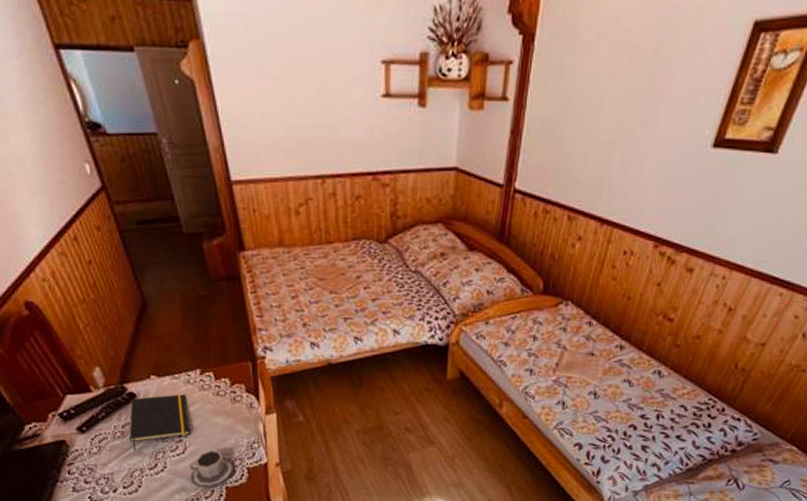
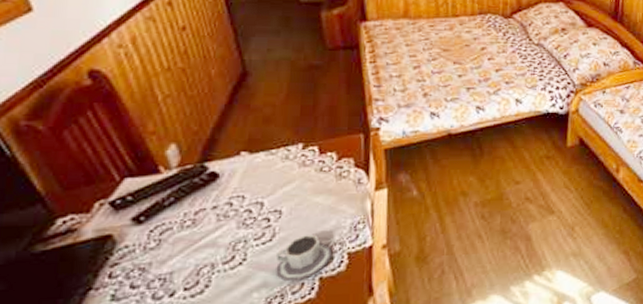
notepad: present [129,394,189,451] -> none [202,172,282,242]

